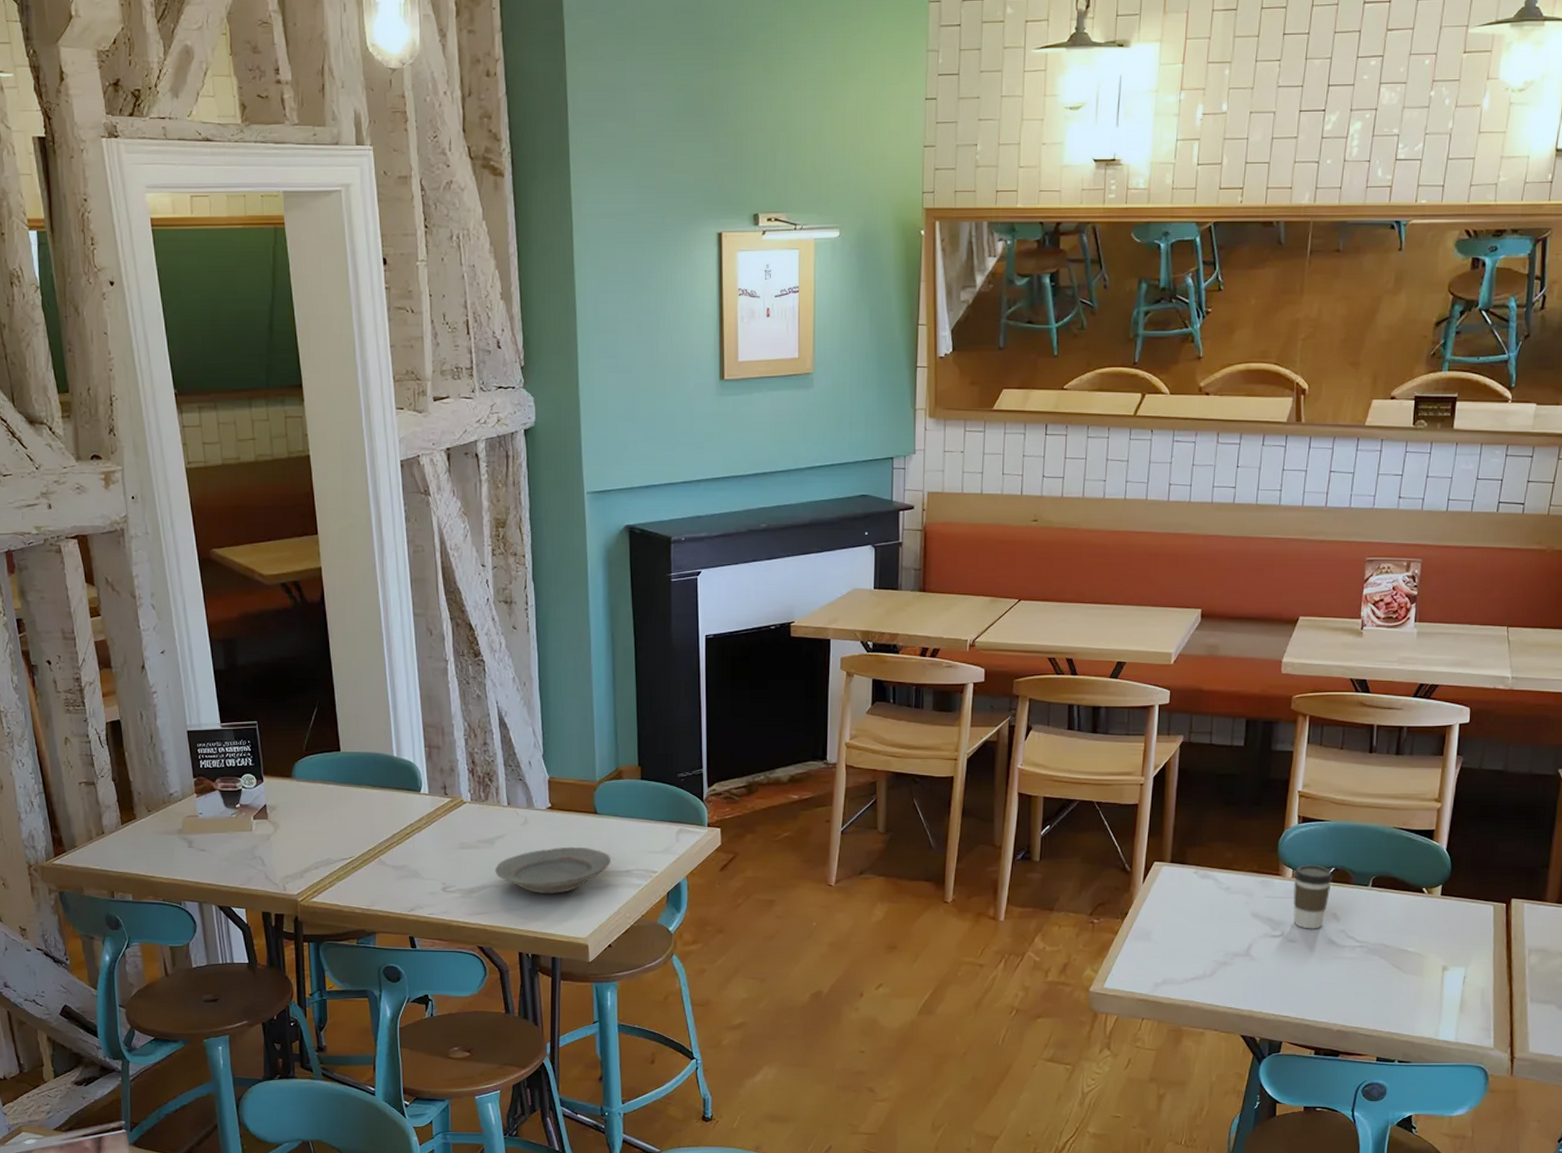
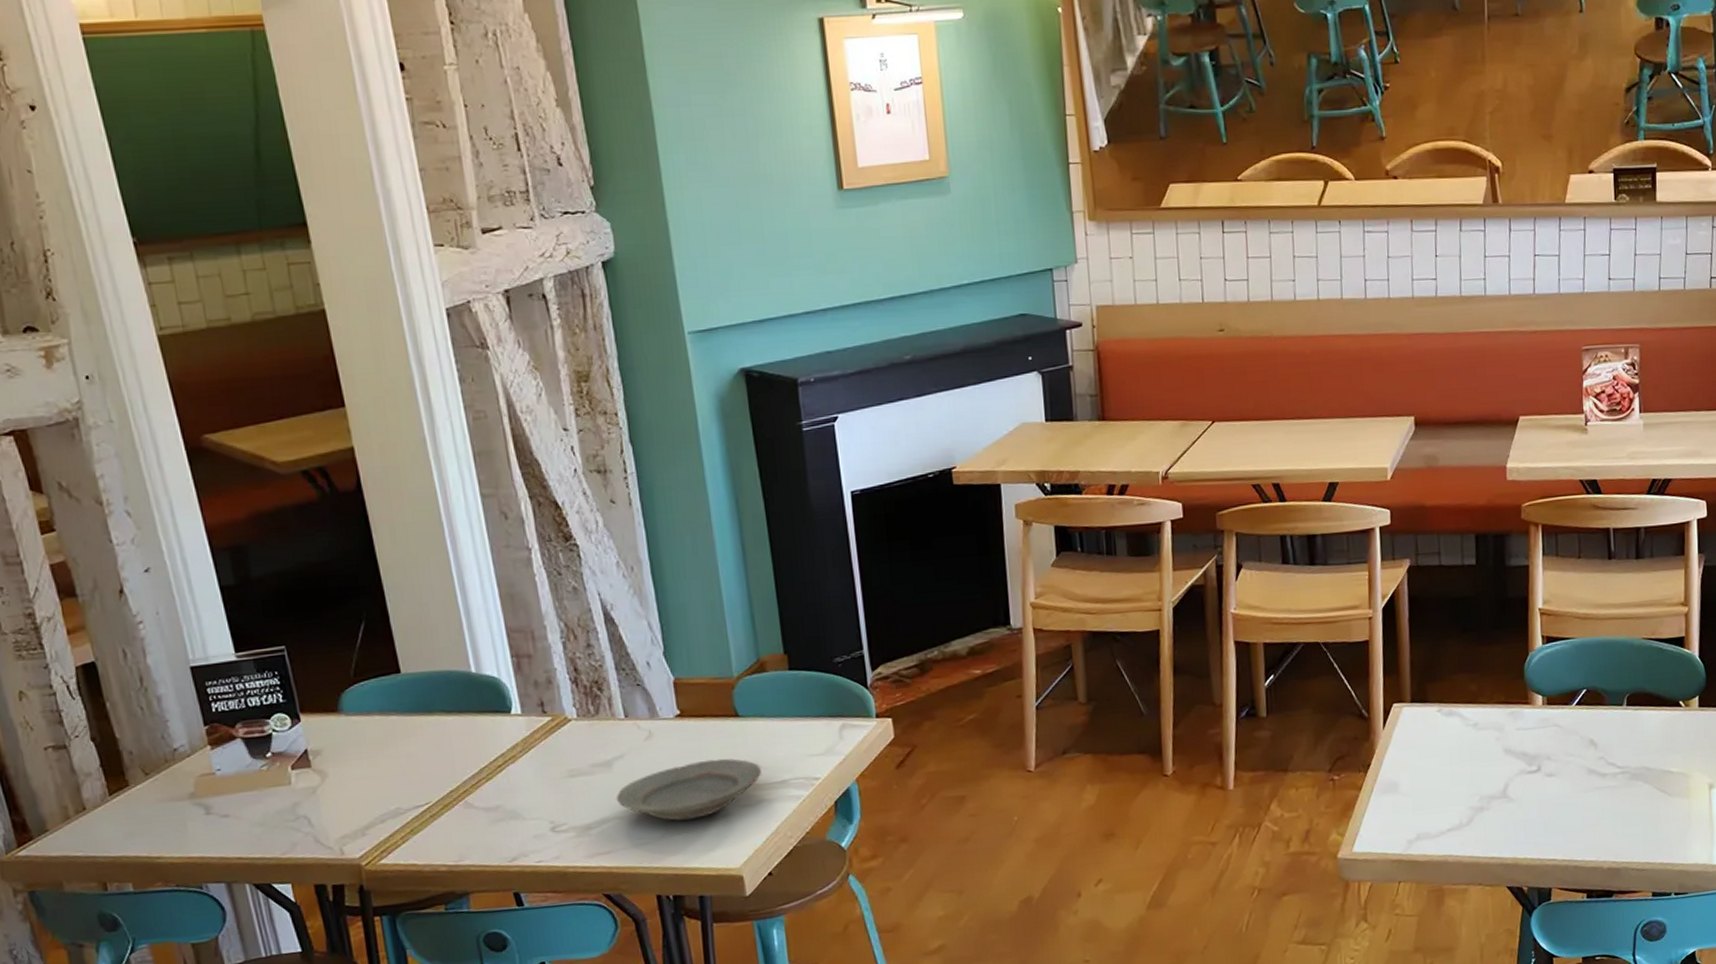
coffee cup: present [1293,864,1333,929] -> none [1544,688,1586,760]

